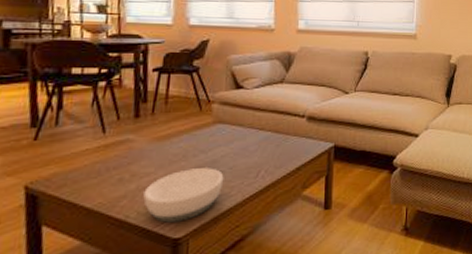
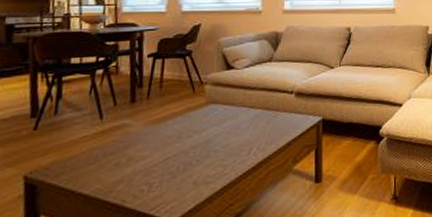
bowl: present [143,168,224,223] -> none [139,147,218,206]

